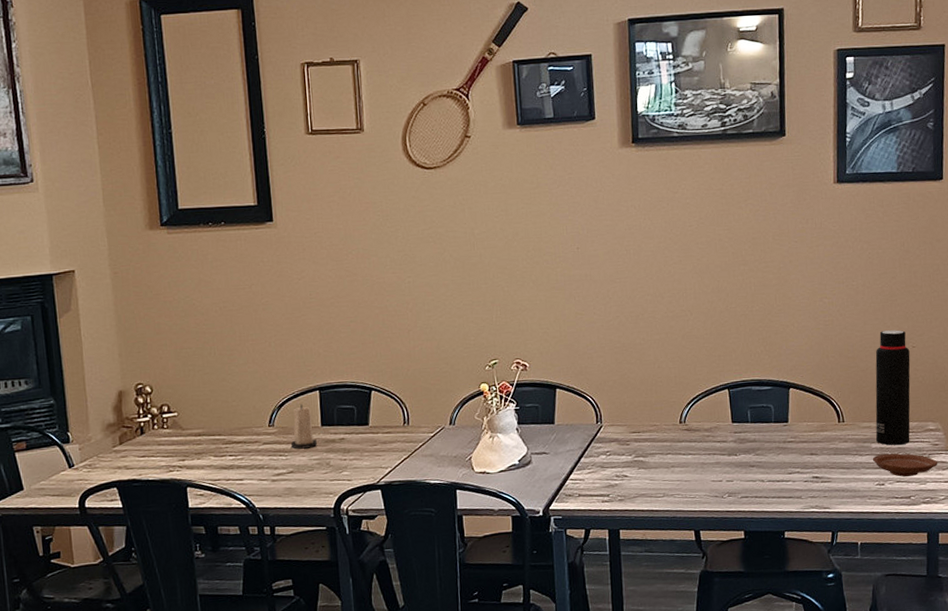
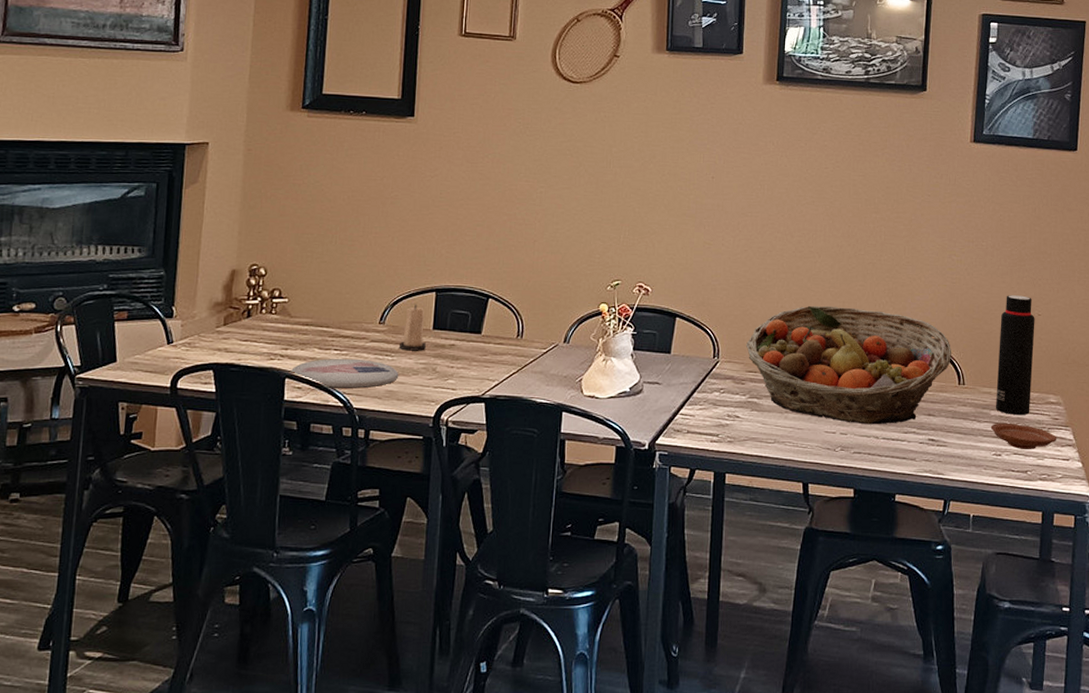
plate: none [190,461,295,492] -> present [290,358,399,389]
fruit basket: none [627,360,829,470] -> present [746,305,951,425]

